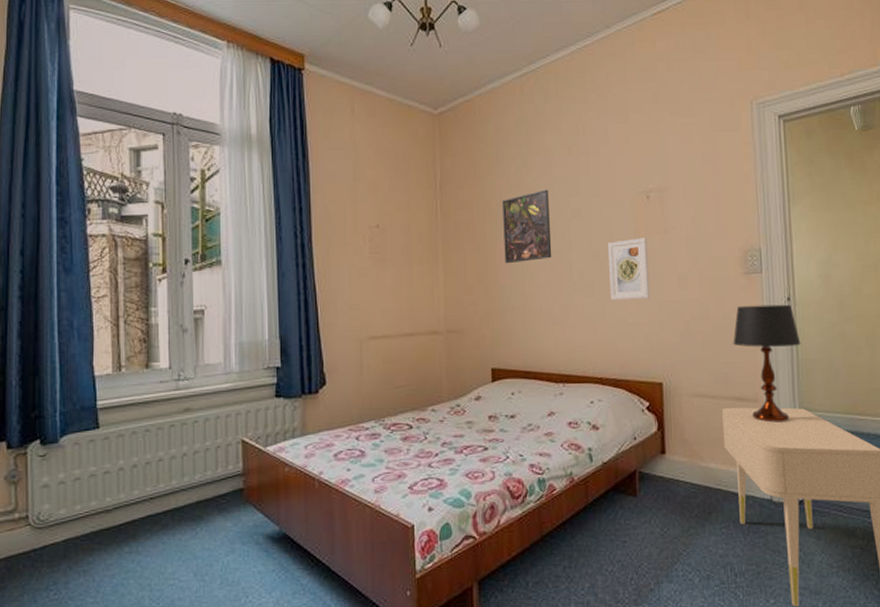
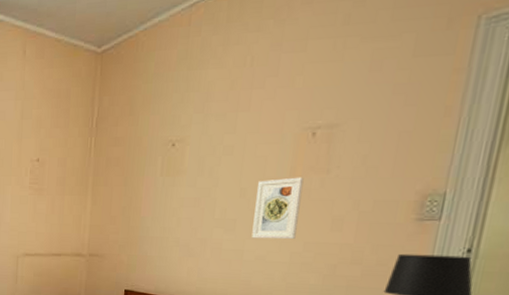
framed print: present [501,189,552,264] -> none [149,126,203,198]

